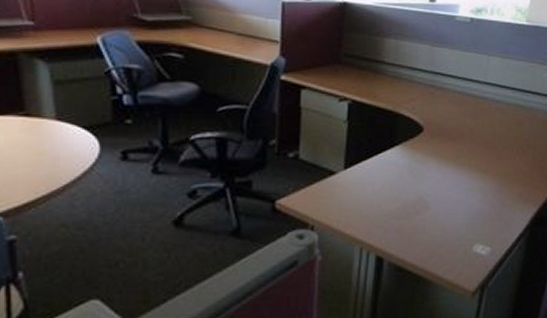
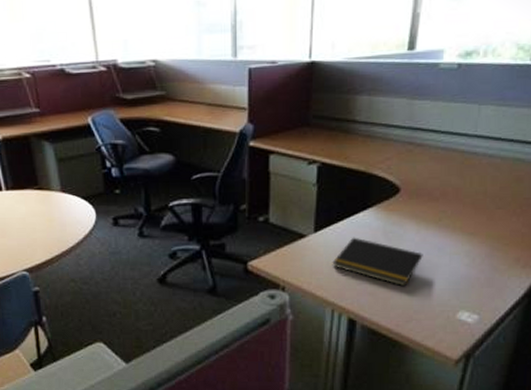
notepad: none [361,174,444,223] -> present [332,237,423,287]

